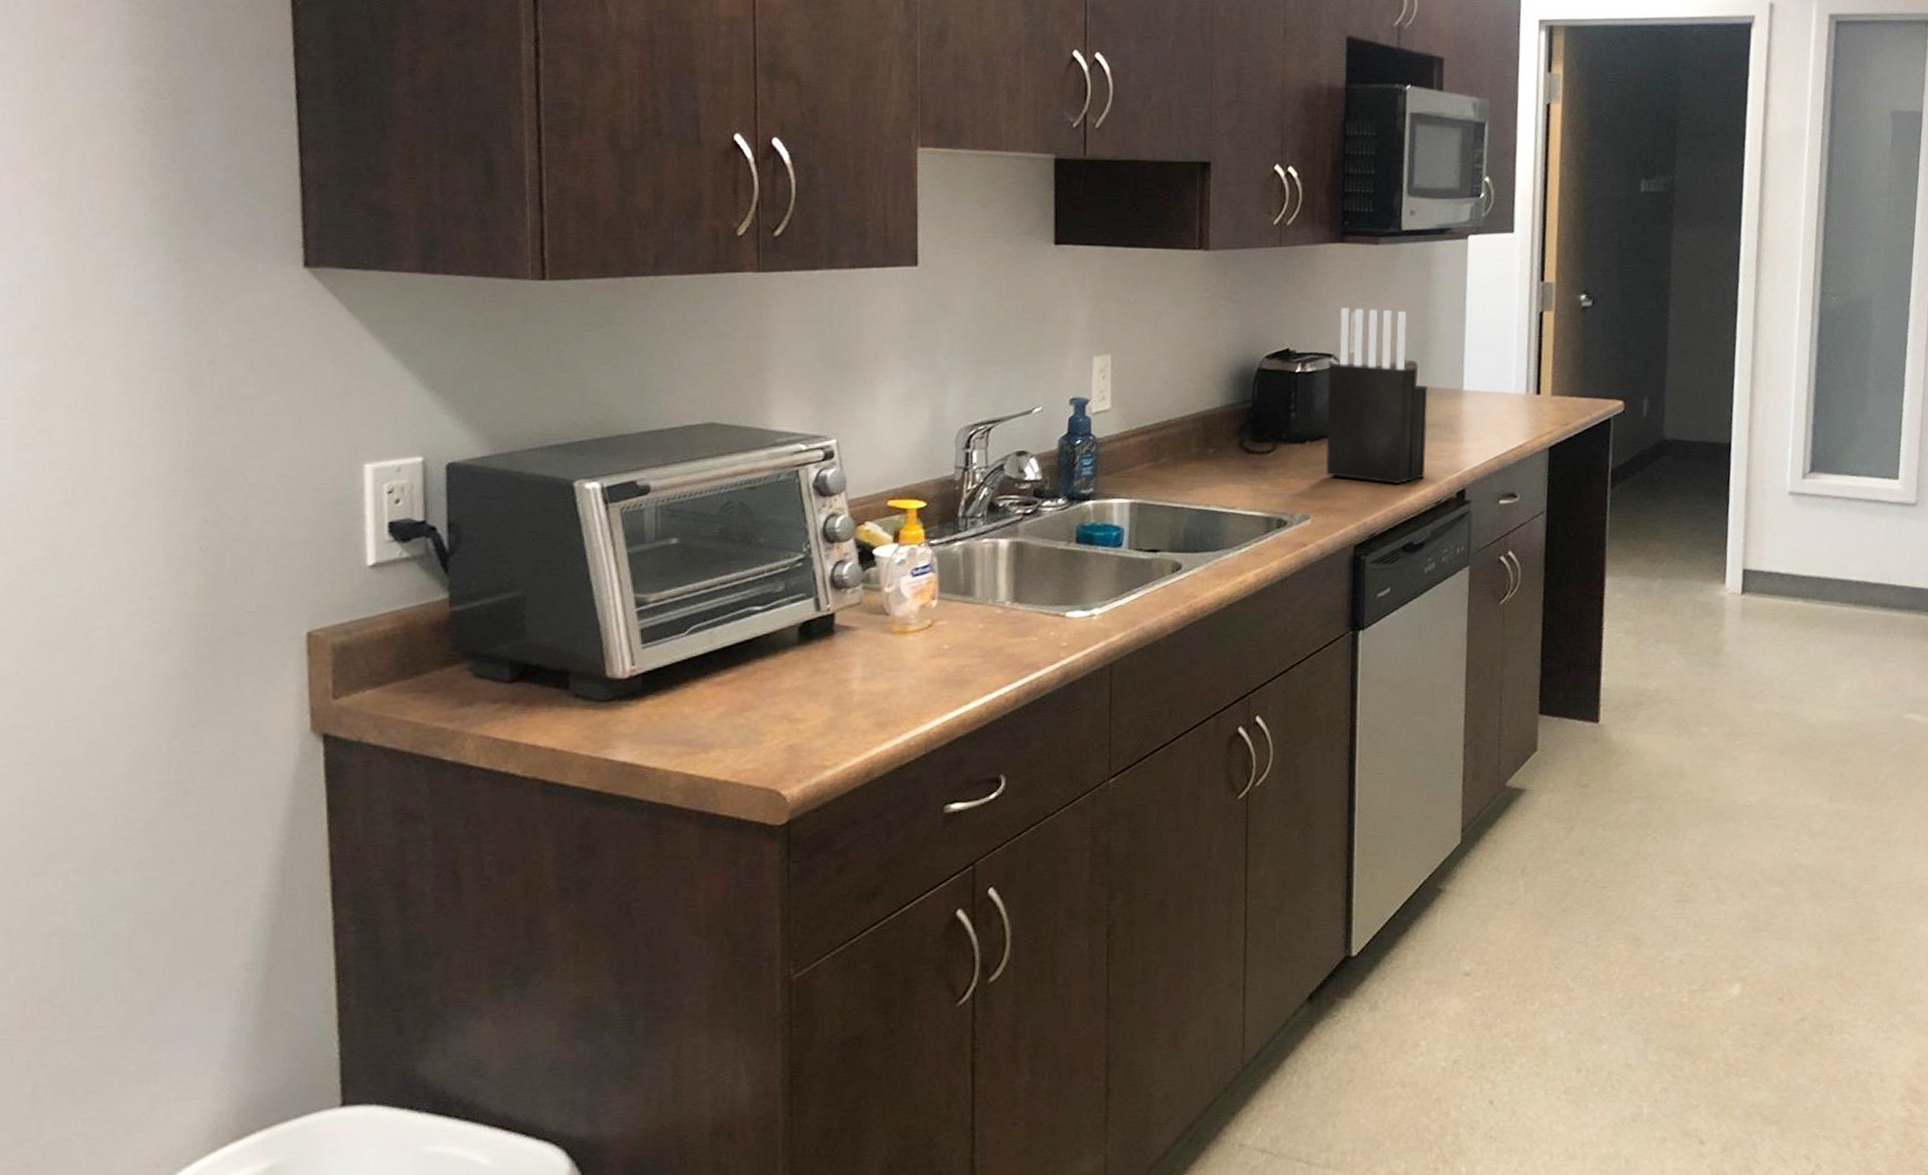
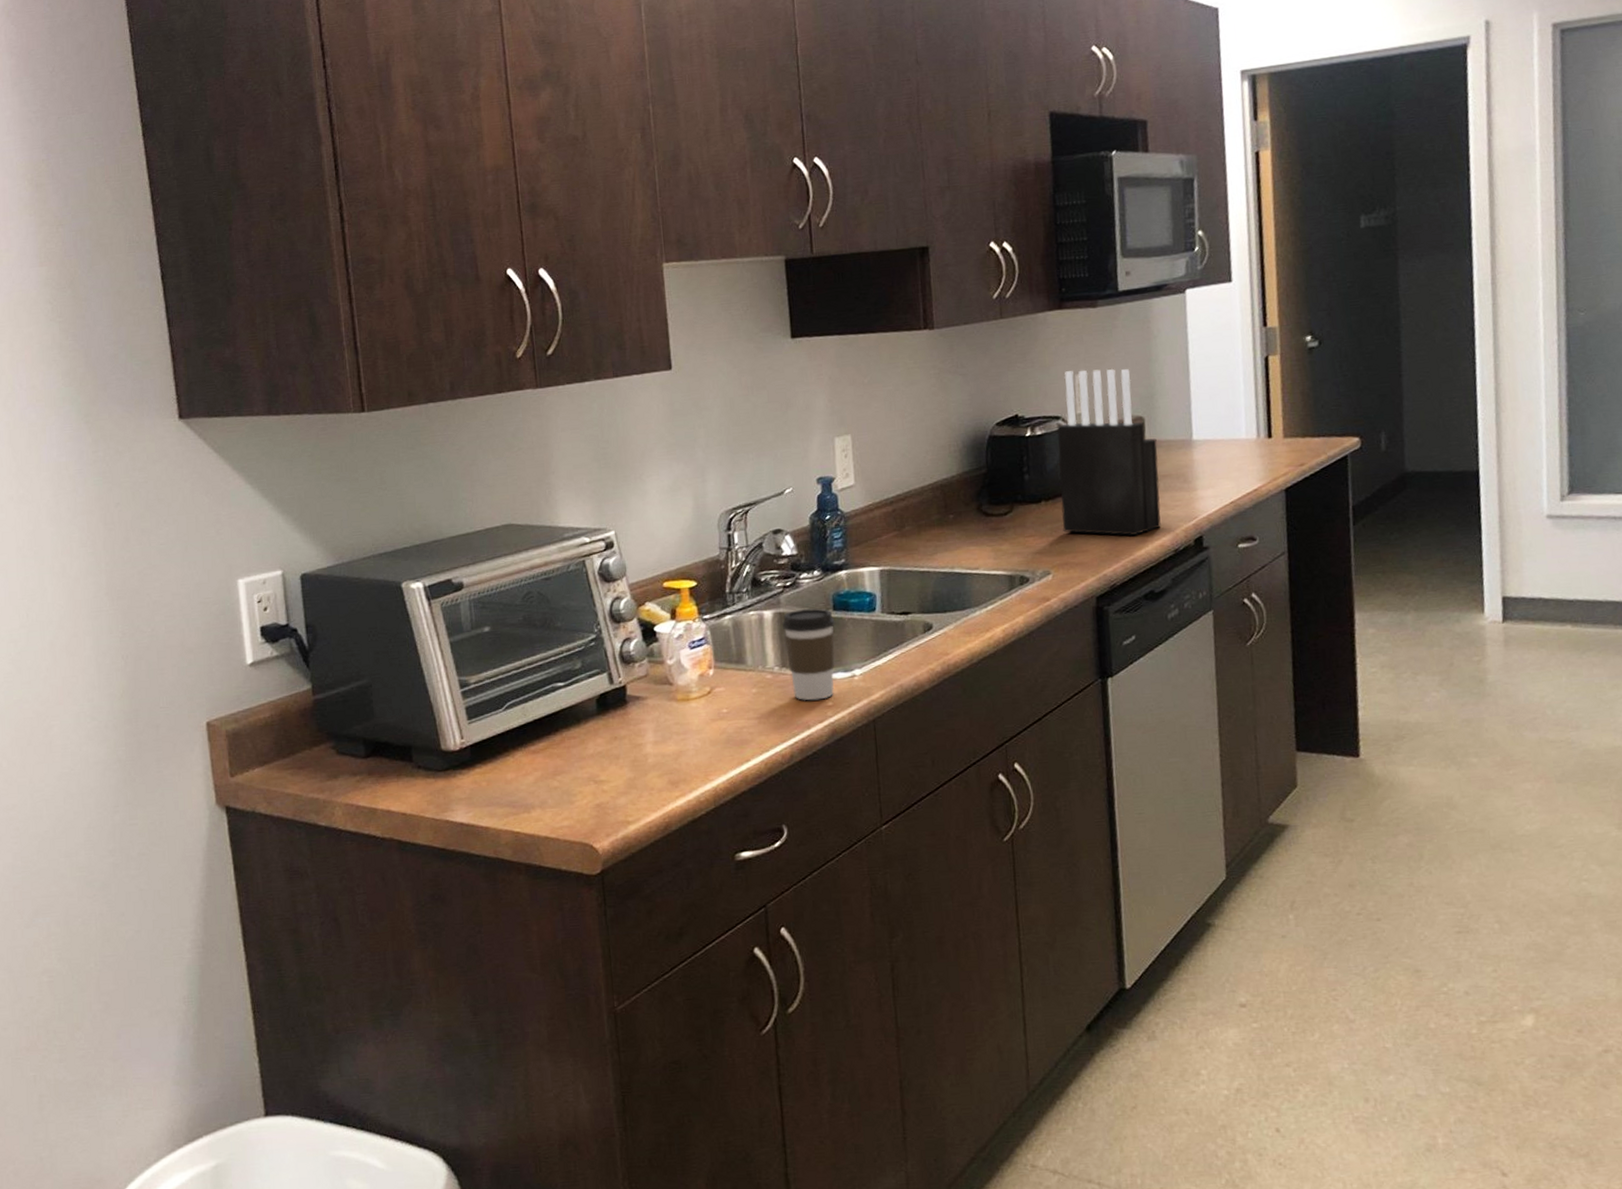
coffee cup: none [1018,539,1078,640] -> present [782,608,836,701]

